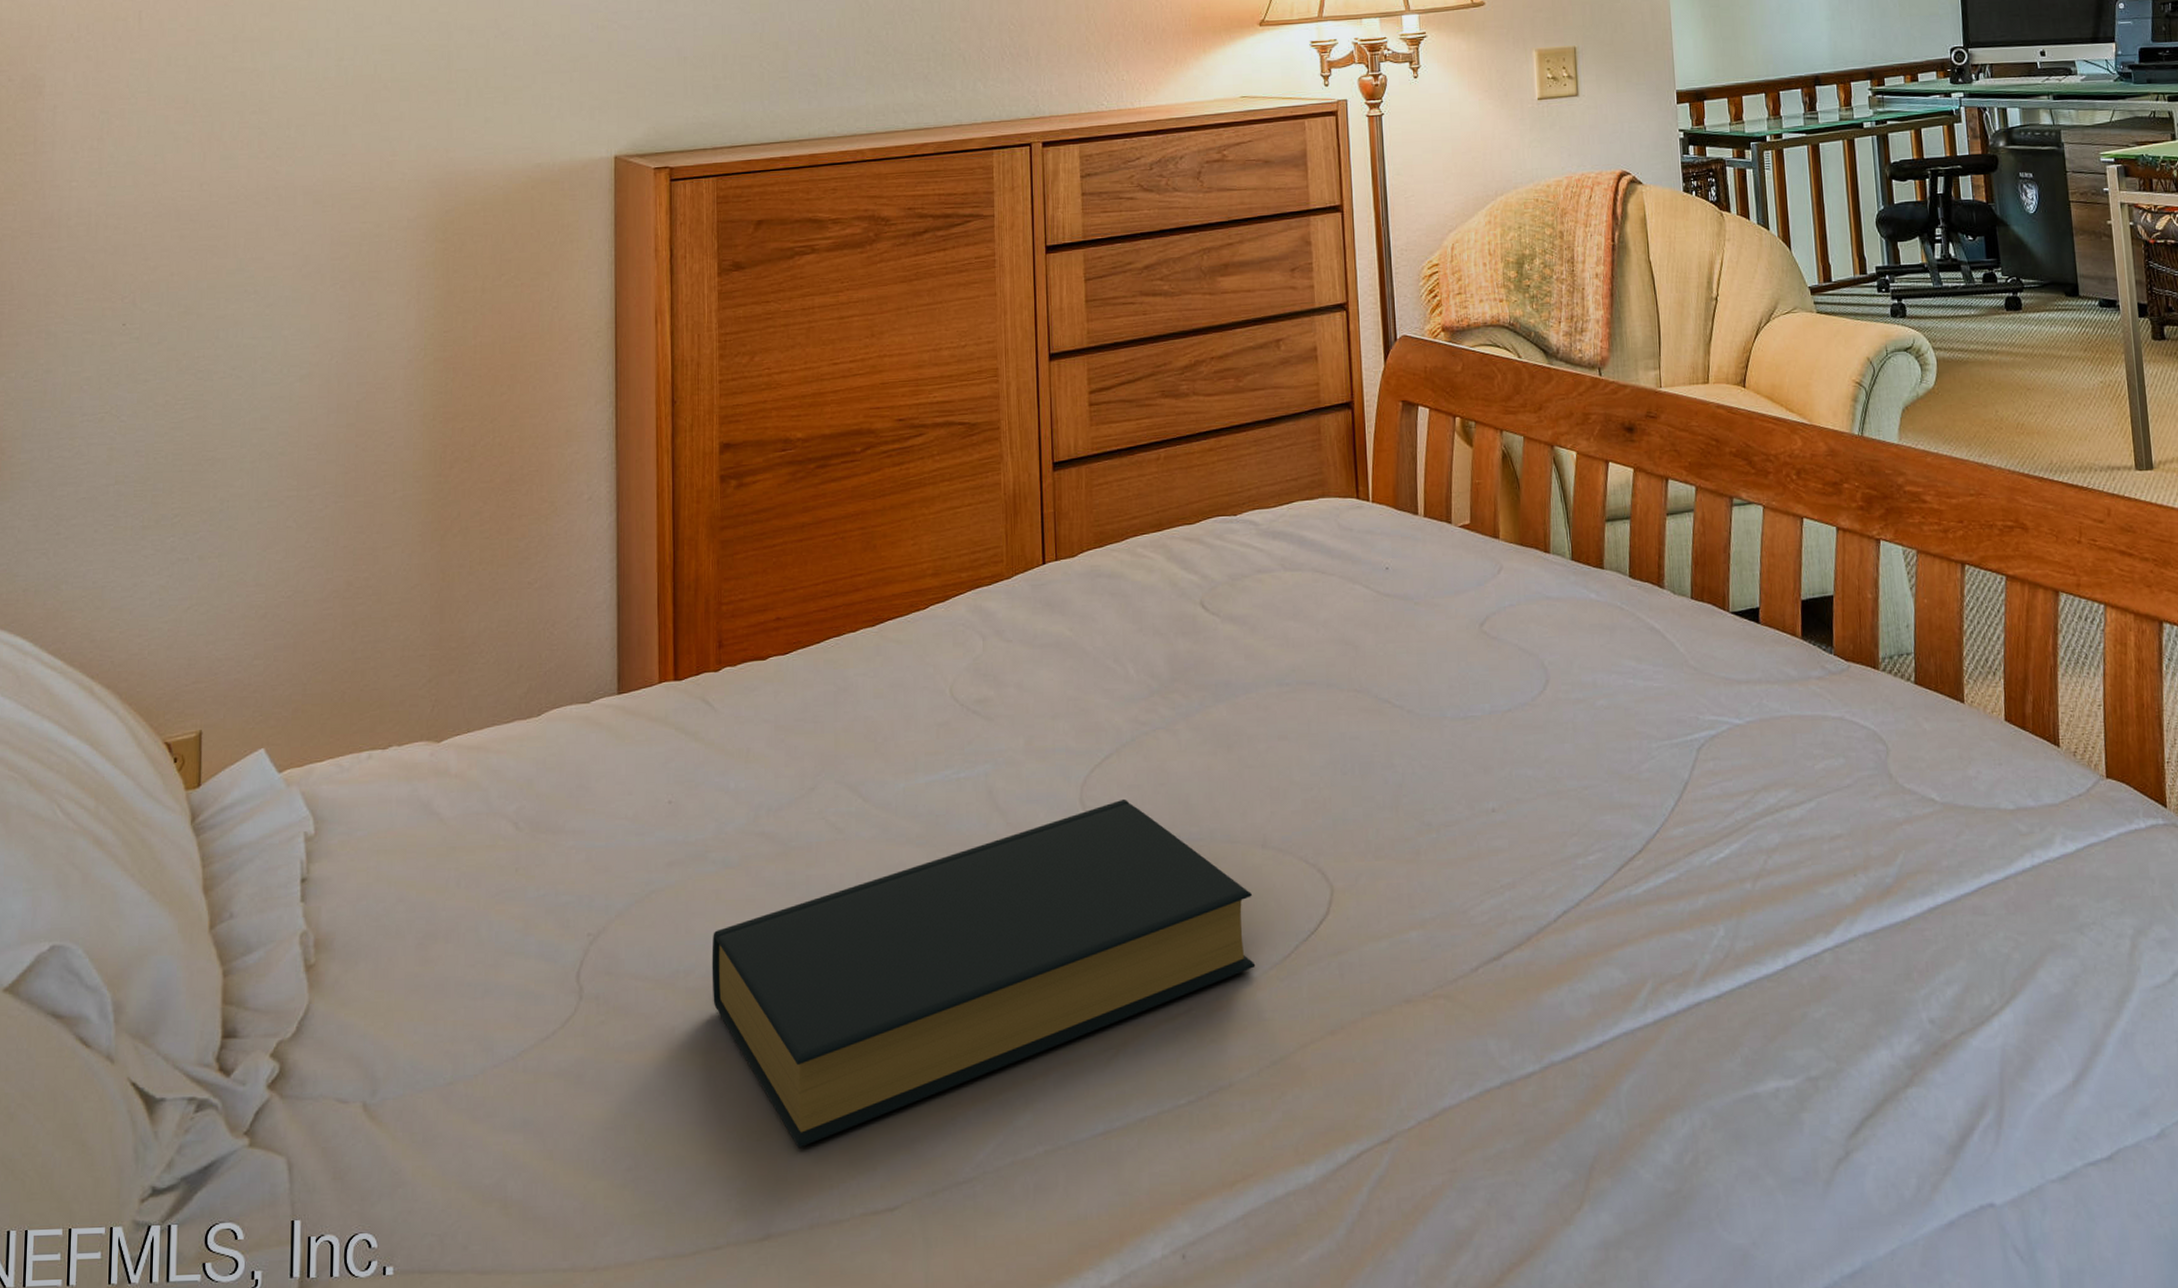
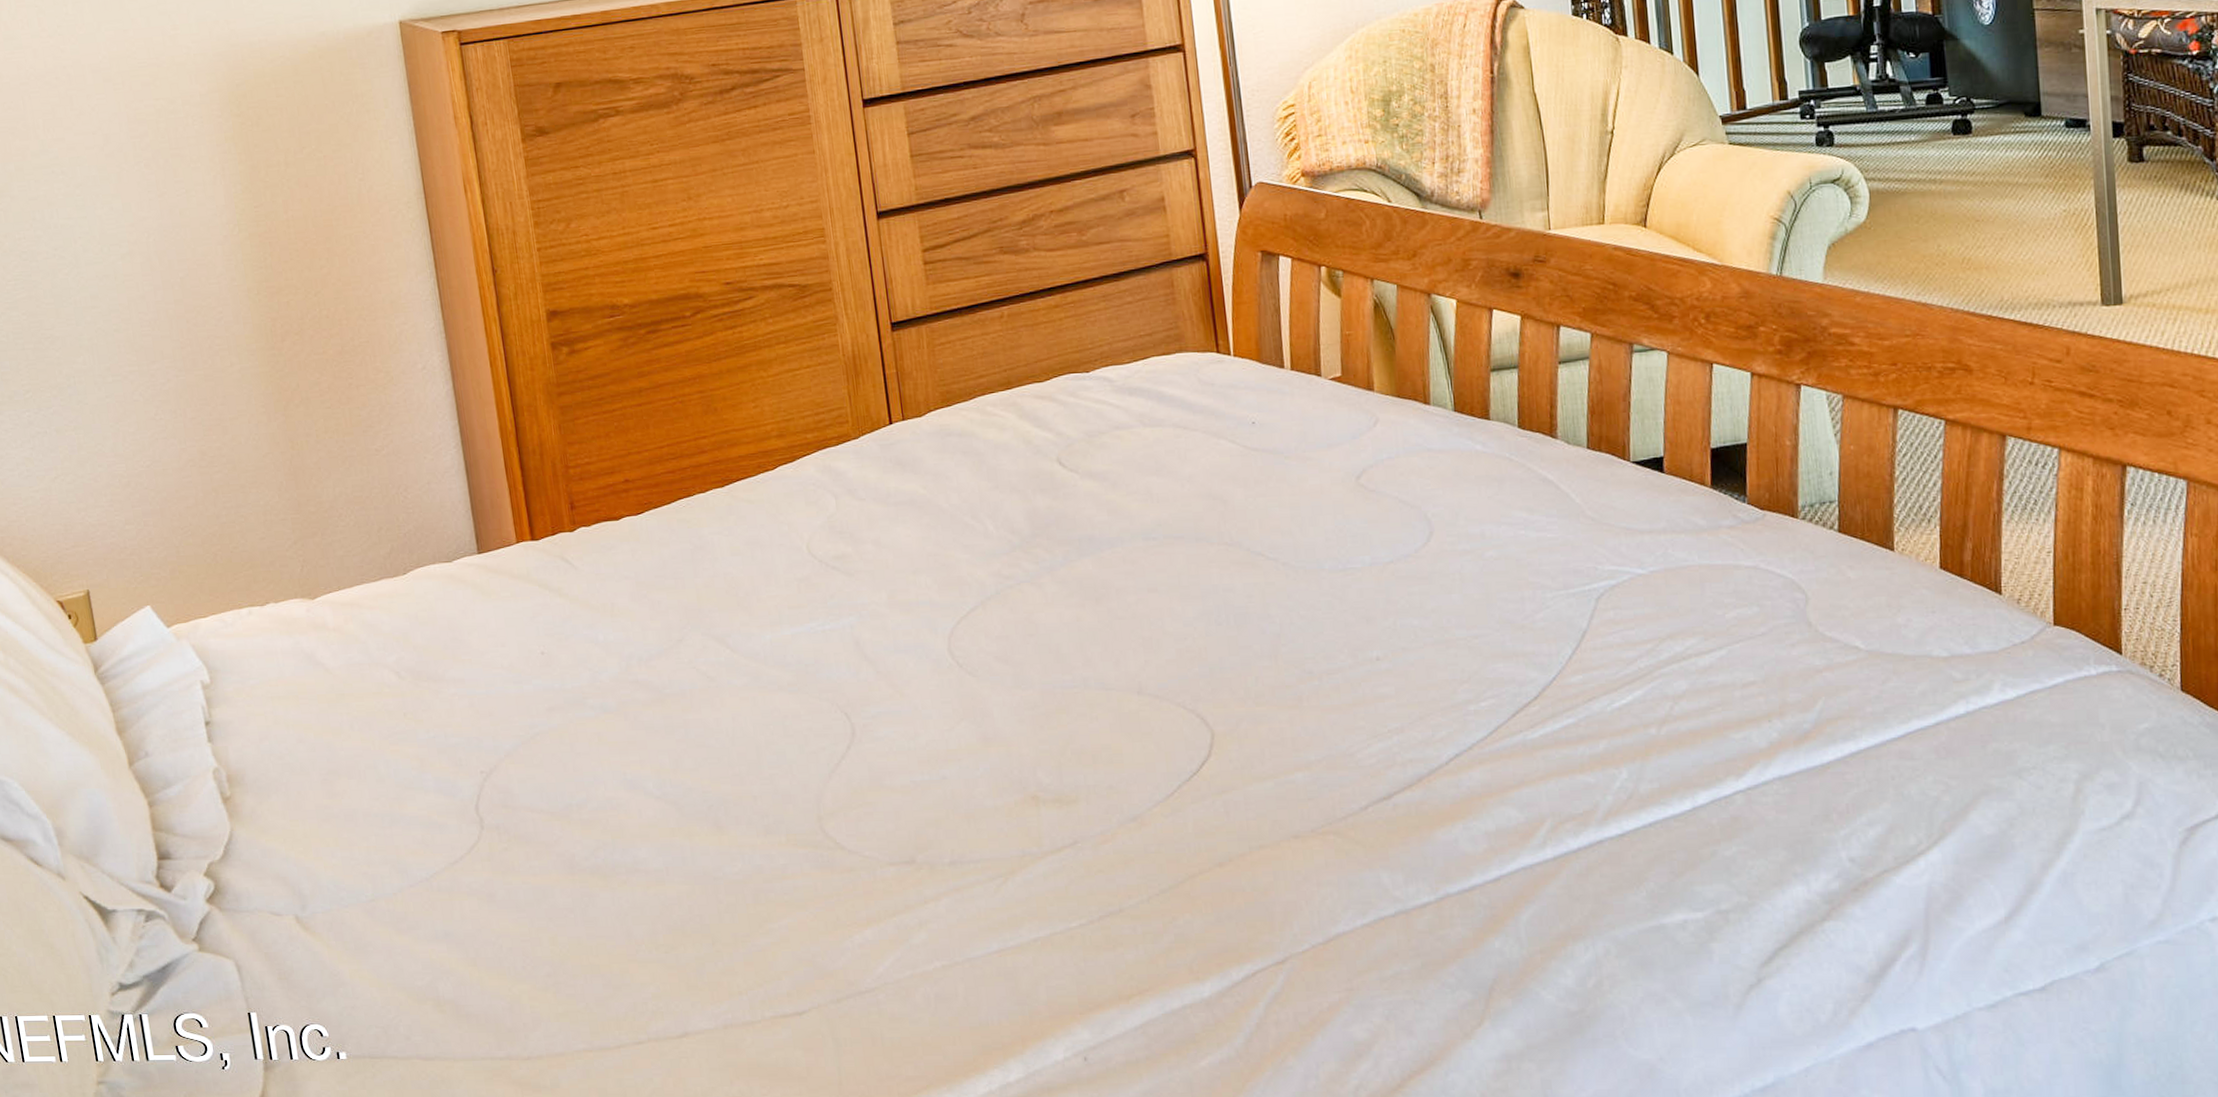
hardback book: present [712,798,1256,1148] -> none [600,648,1139,960]

